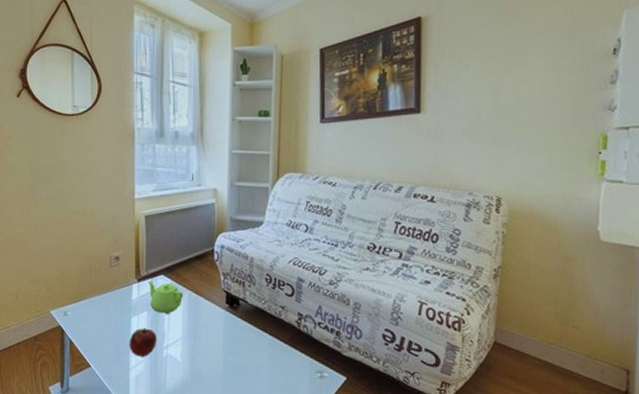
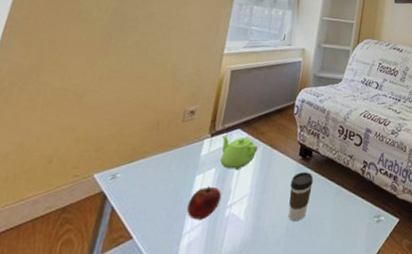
coffee cup: none [221,320,244,368] -> present [288,172,314,222]

